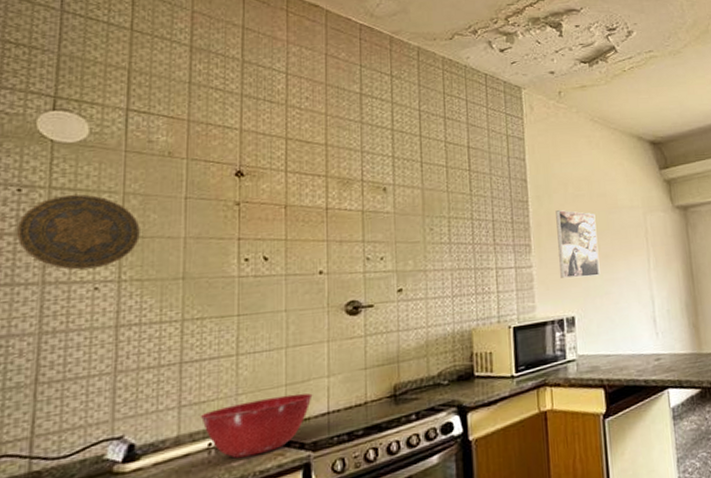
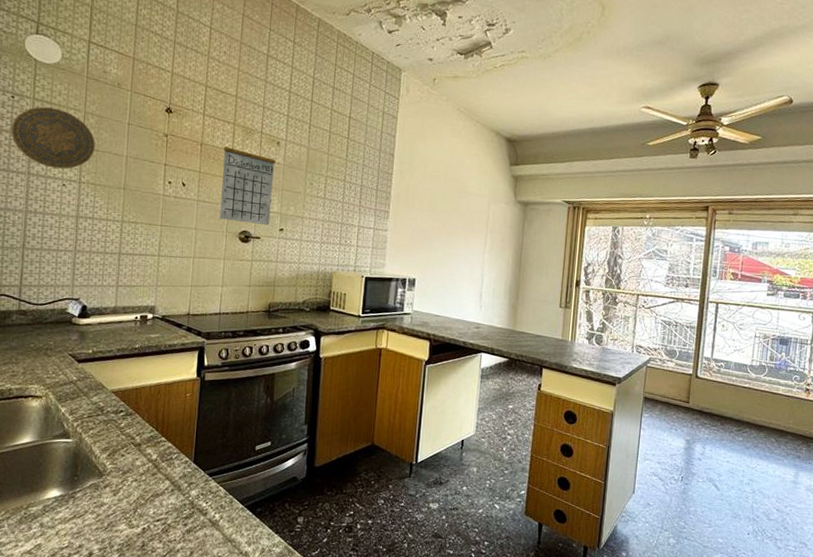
mixing bowl: present [200,393,313,459] -> none [130,292,210,333]
calendar: none [315,189,384,293] -> present [219,138,275,226]
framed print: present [556,210,600,279] -> none [409,186,447,249]

